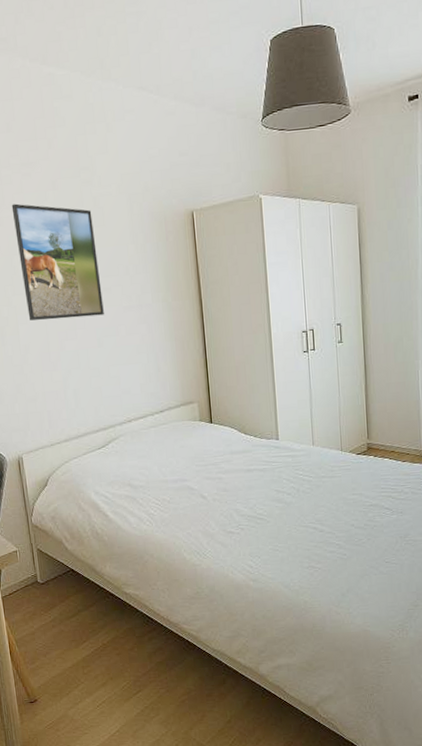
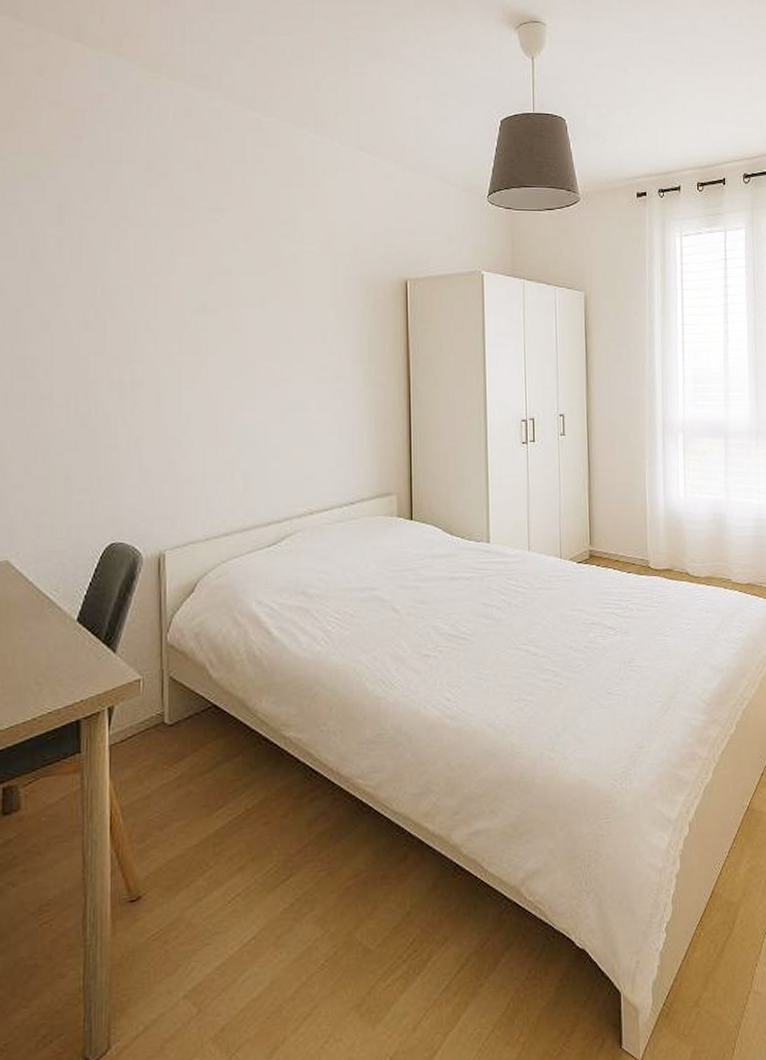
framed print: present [11,203,104,321] -> none [191,250,292,386]

